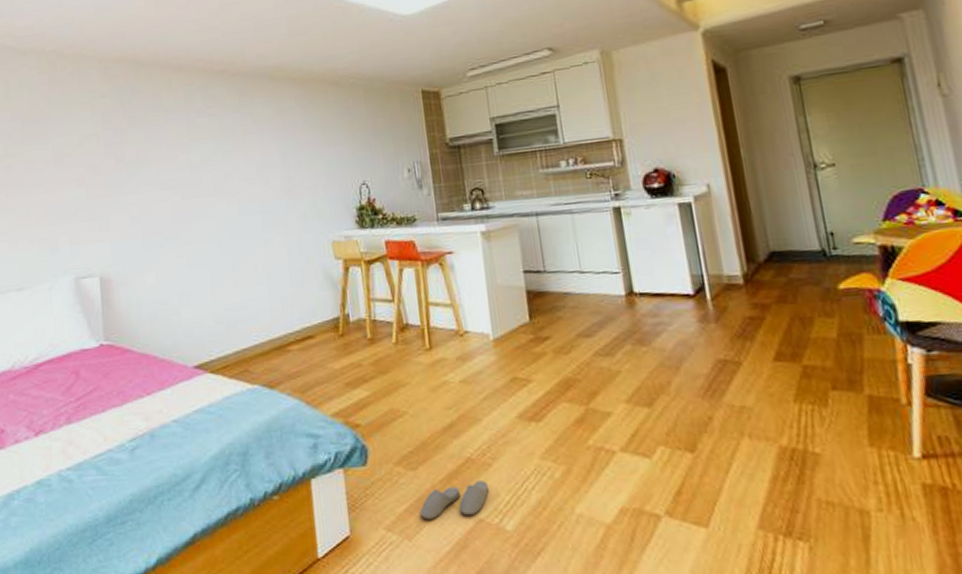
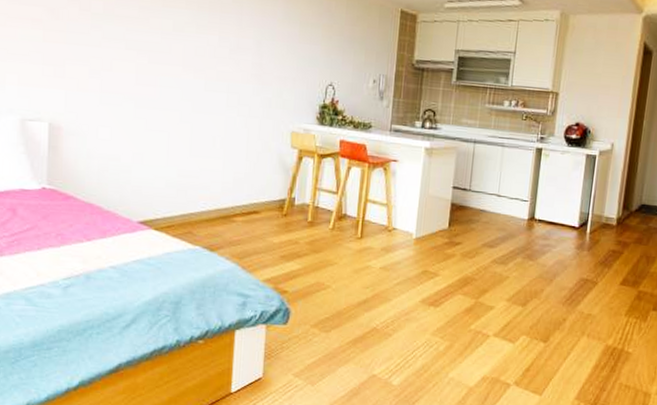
slippers: present [419,481,489,519] -> none [324,346,385,372]

